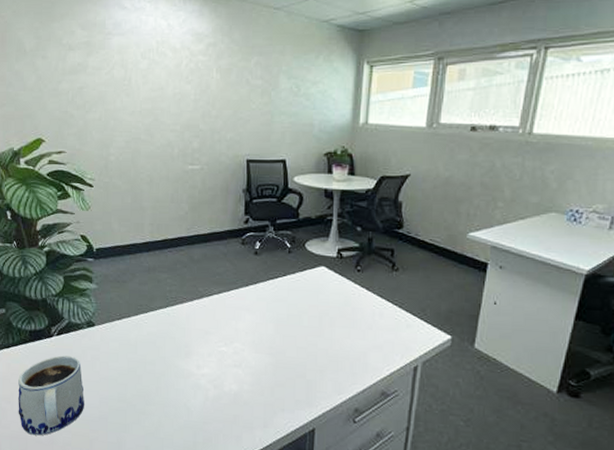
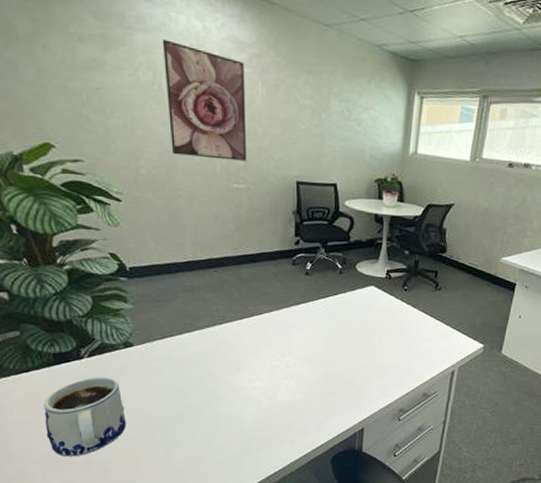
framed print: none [133,40,202,143] -> present [162,39,247,161]

